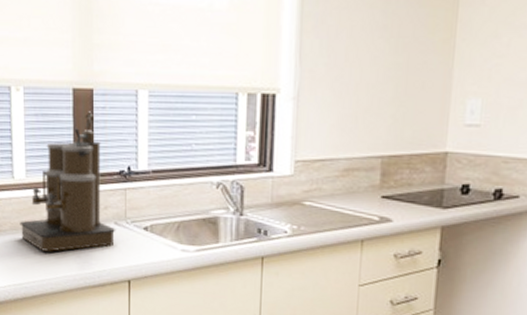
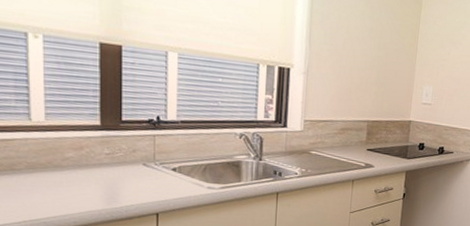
coffee maker: present [20,111,116,252] -> none [38,65,145,190]

